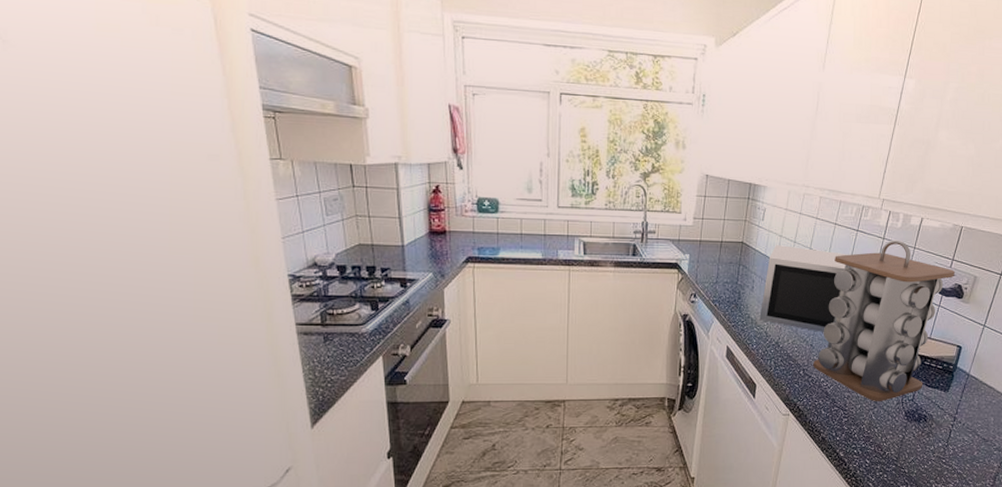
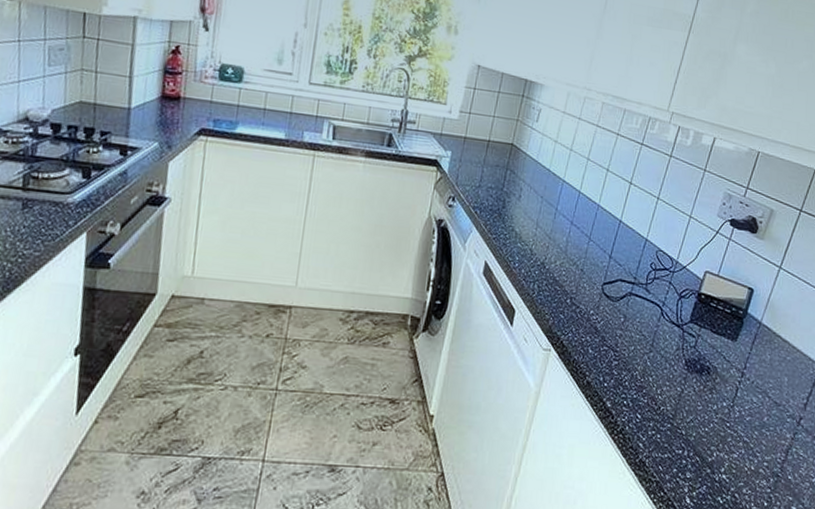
microwave: present [759,245,850,332] -> none [524,151,631,256]
spice rack: present [813,240,956,401] -> none [582,158,750,345]

